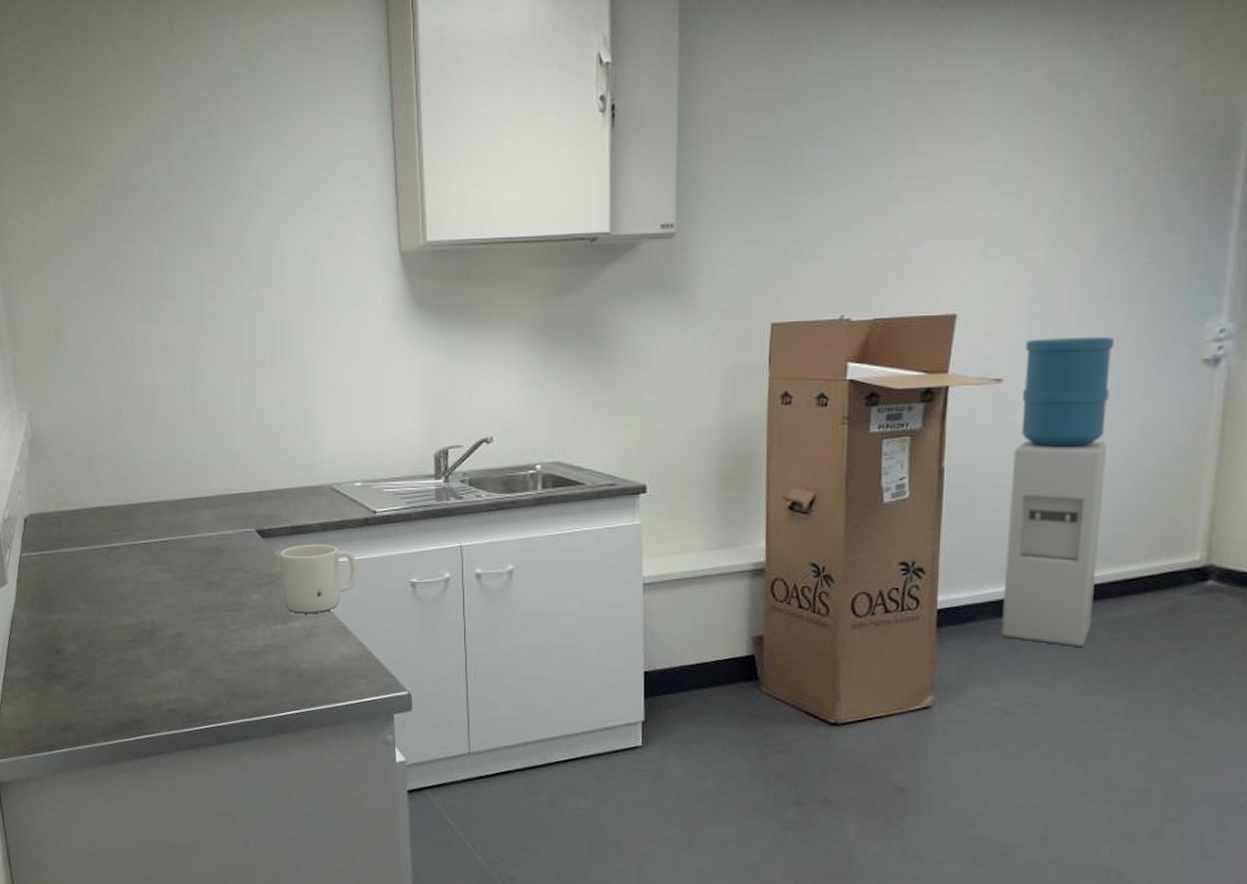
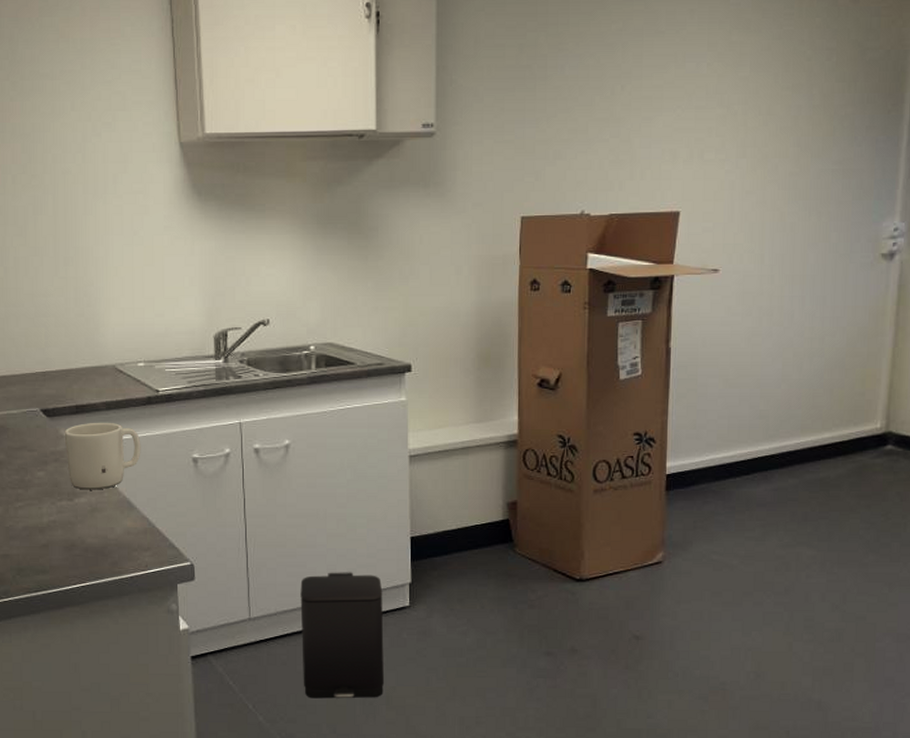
pedal bin: none [523,706,614,843] -> present [300,572,384,699]
water cooler: present [1001,337,1115,647] -> none [720,234,810,505]

